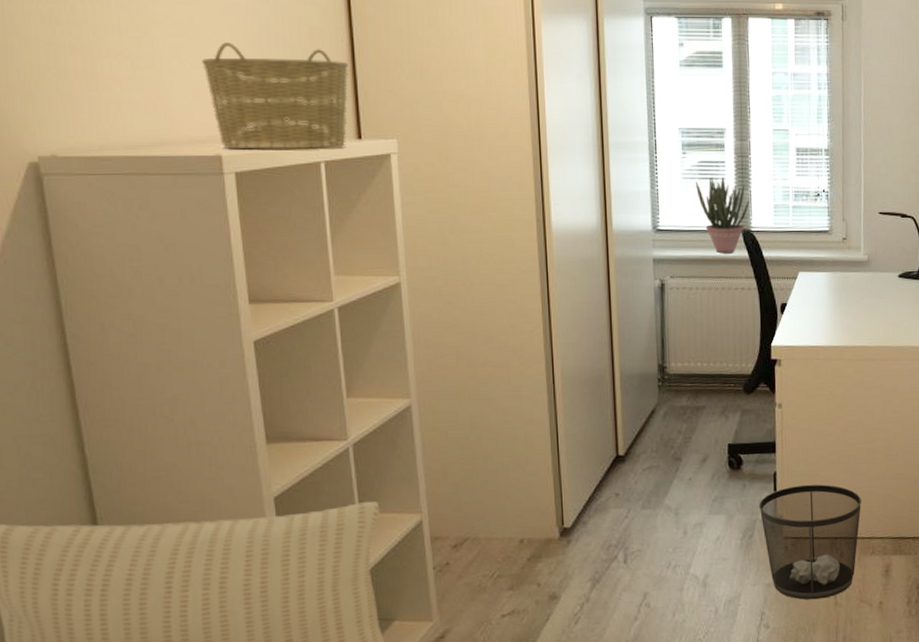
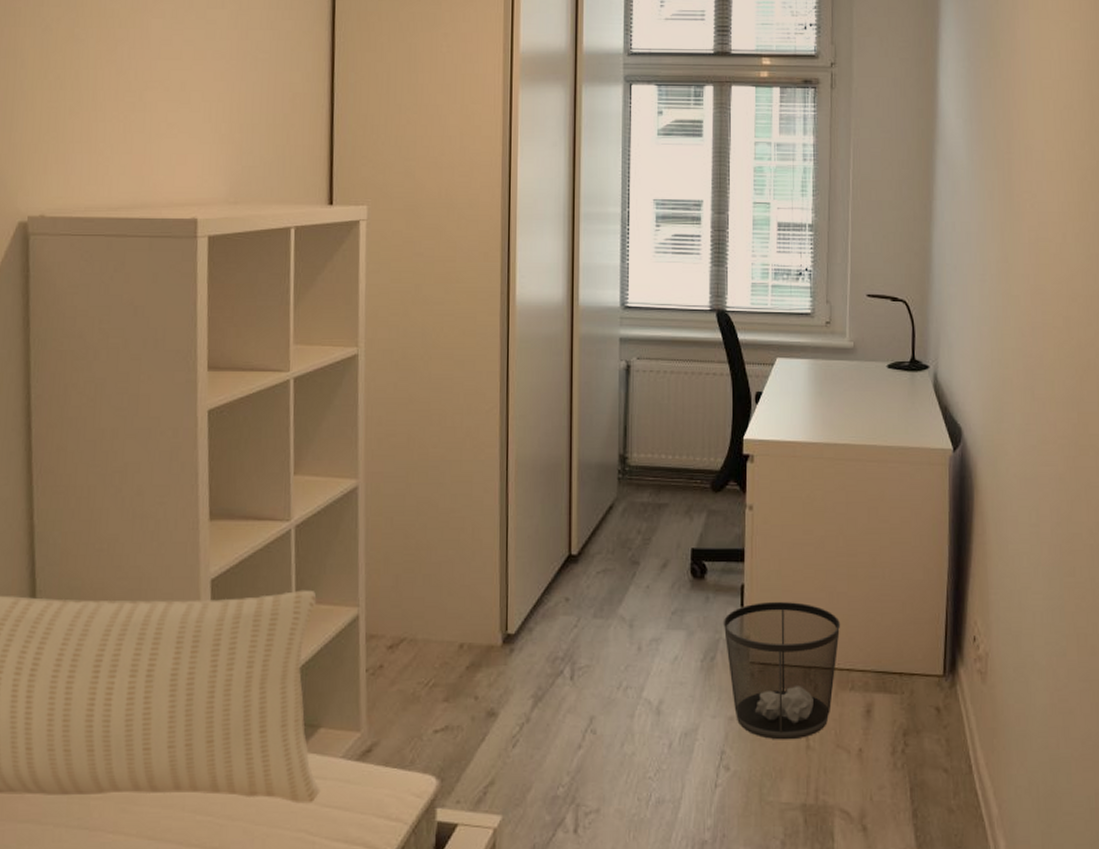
basket: present [202,42,349,151] -> none [189,107,326,215]
potted plant: present [695,176,749,254] -> none [668,251,725,335]

